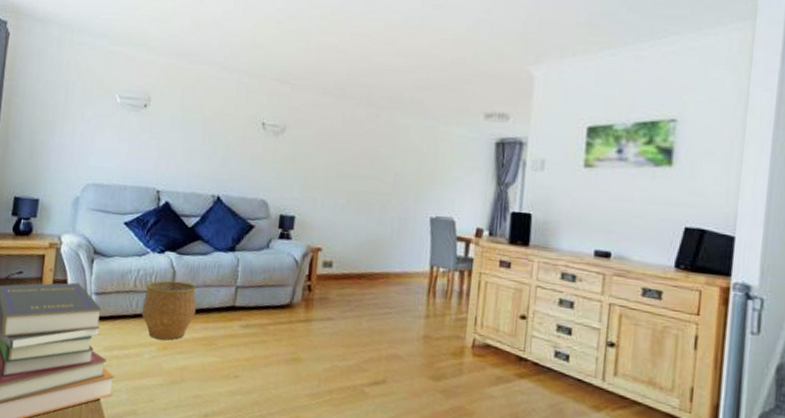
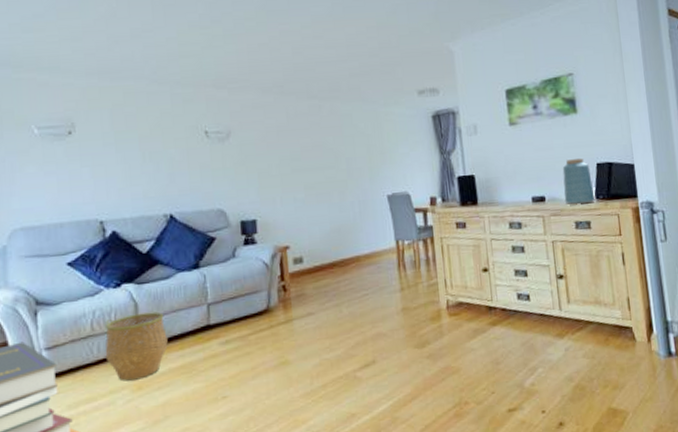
vase: none [634,217,675,272] -> present [562,158,595,205]

